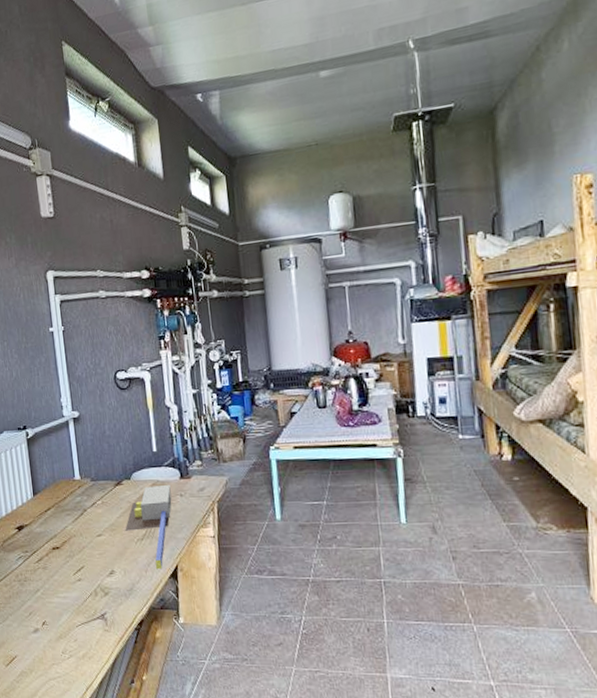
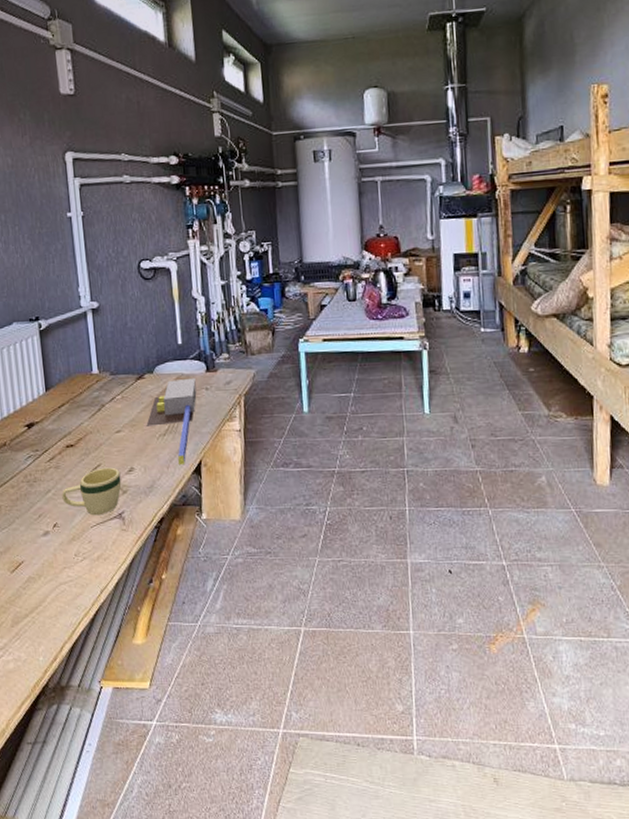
mug: none [49,569,104,616] -> present [62,467,122,516]

